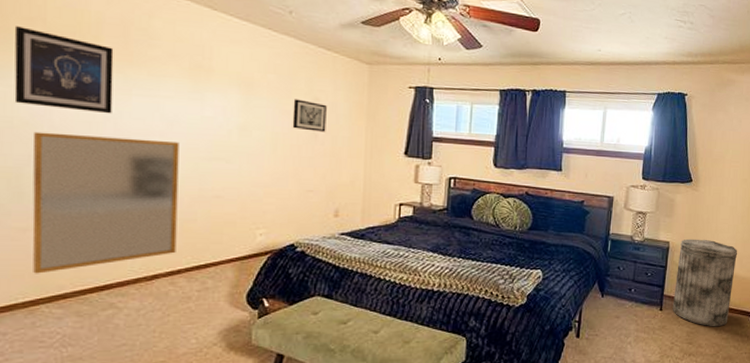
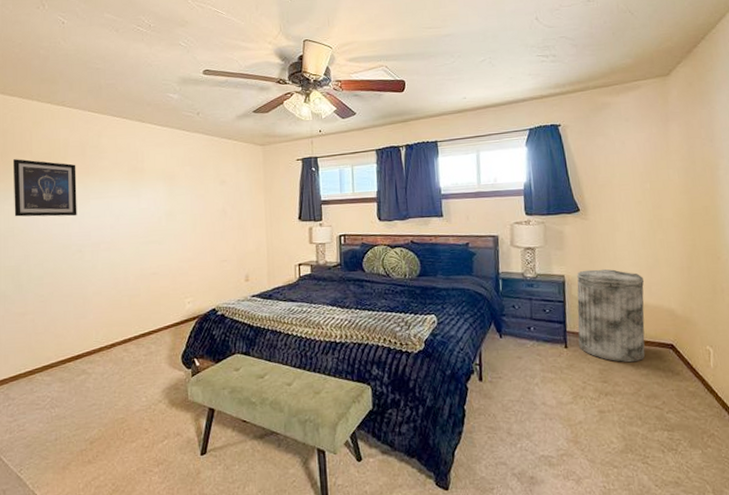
home mirror: present [32,131,179,274] -> none [26,232,127,349]
wall art: present [292,99,327,132] -> none [205,183,233,209]

